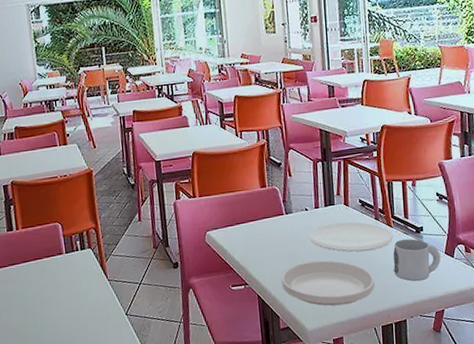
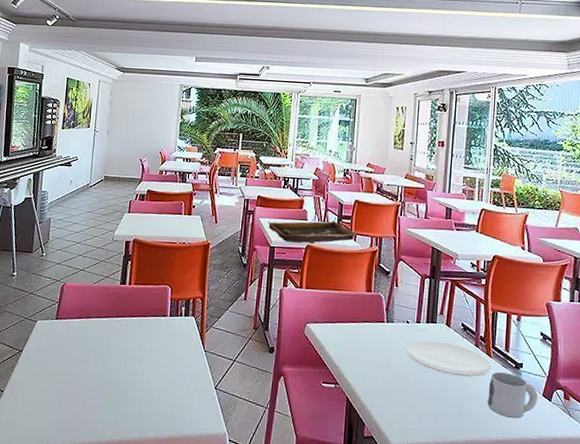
tray: none [148,121,243,153] -> present [267,220,358,243]
saucer: present [281,260,375,306] -> none [372,374,467,427]

